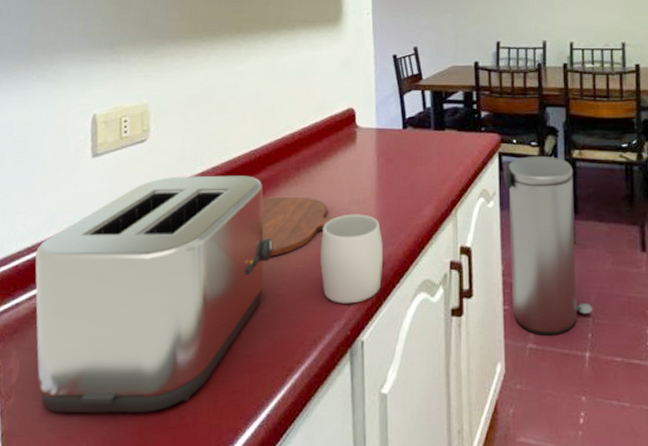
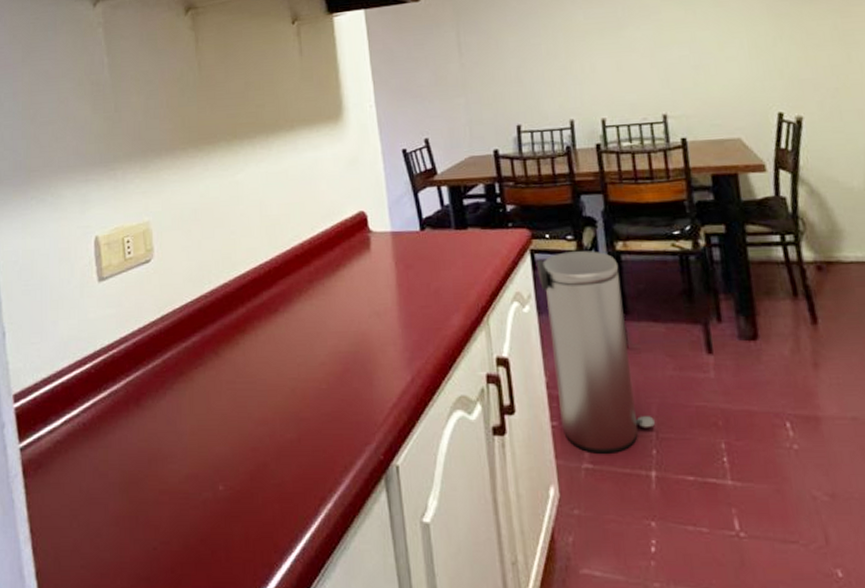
toaster: present [35,175,273,414] -> none [52,292,292,550]
cutting board: present [261,196,343,257] -> none [276,311,364,378]
mug: present [319,214,384,304] -> none [342,327,413,426]

